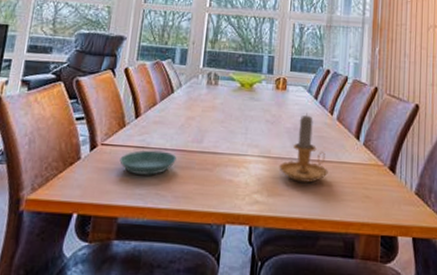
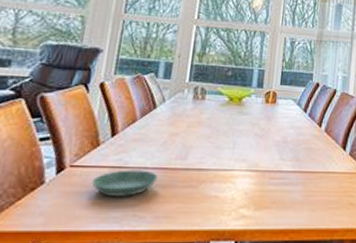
candle: present [279,113,328,183] -> none [266,126,315,194]

